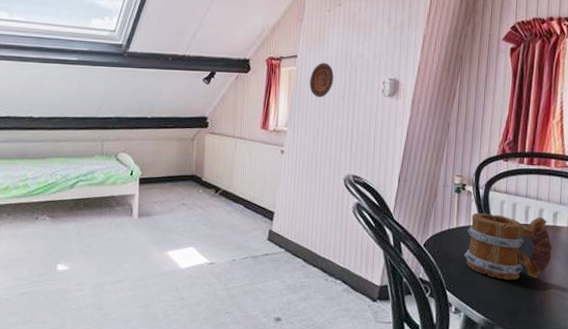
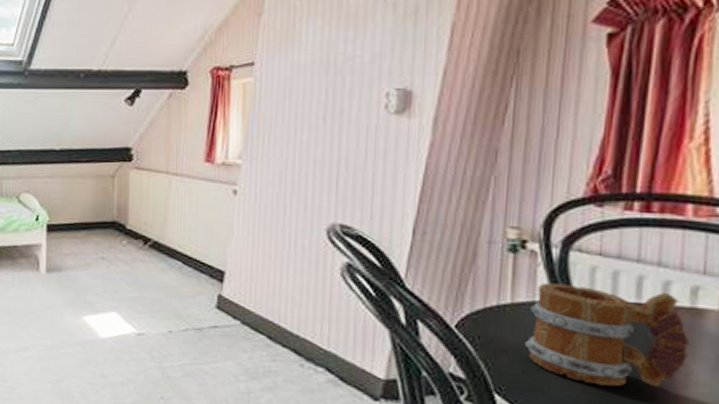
decorative plate: present [310,63,334,98] -> none [273,71,309,119]

